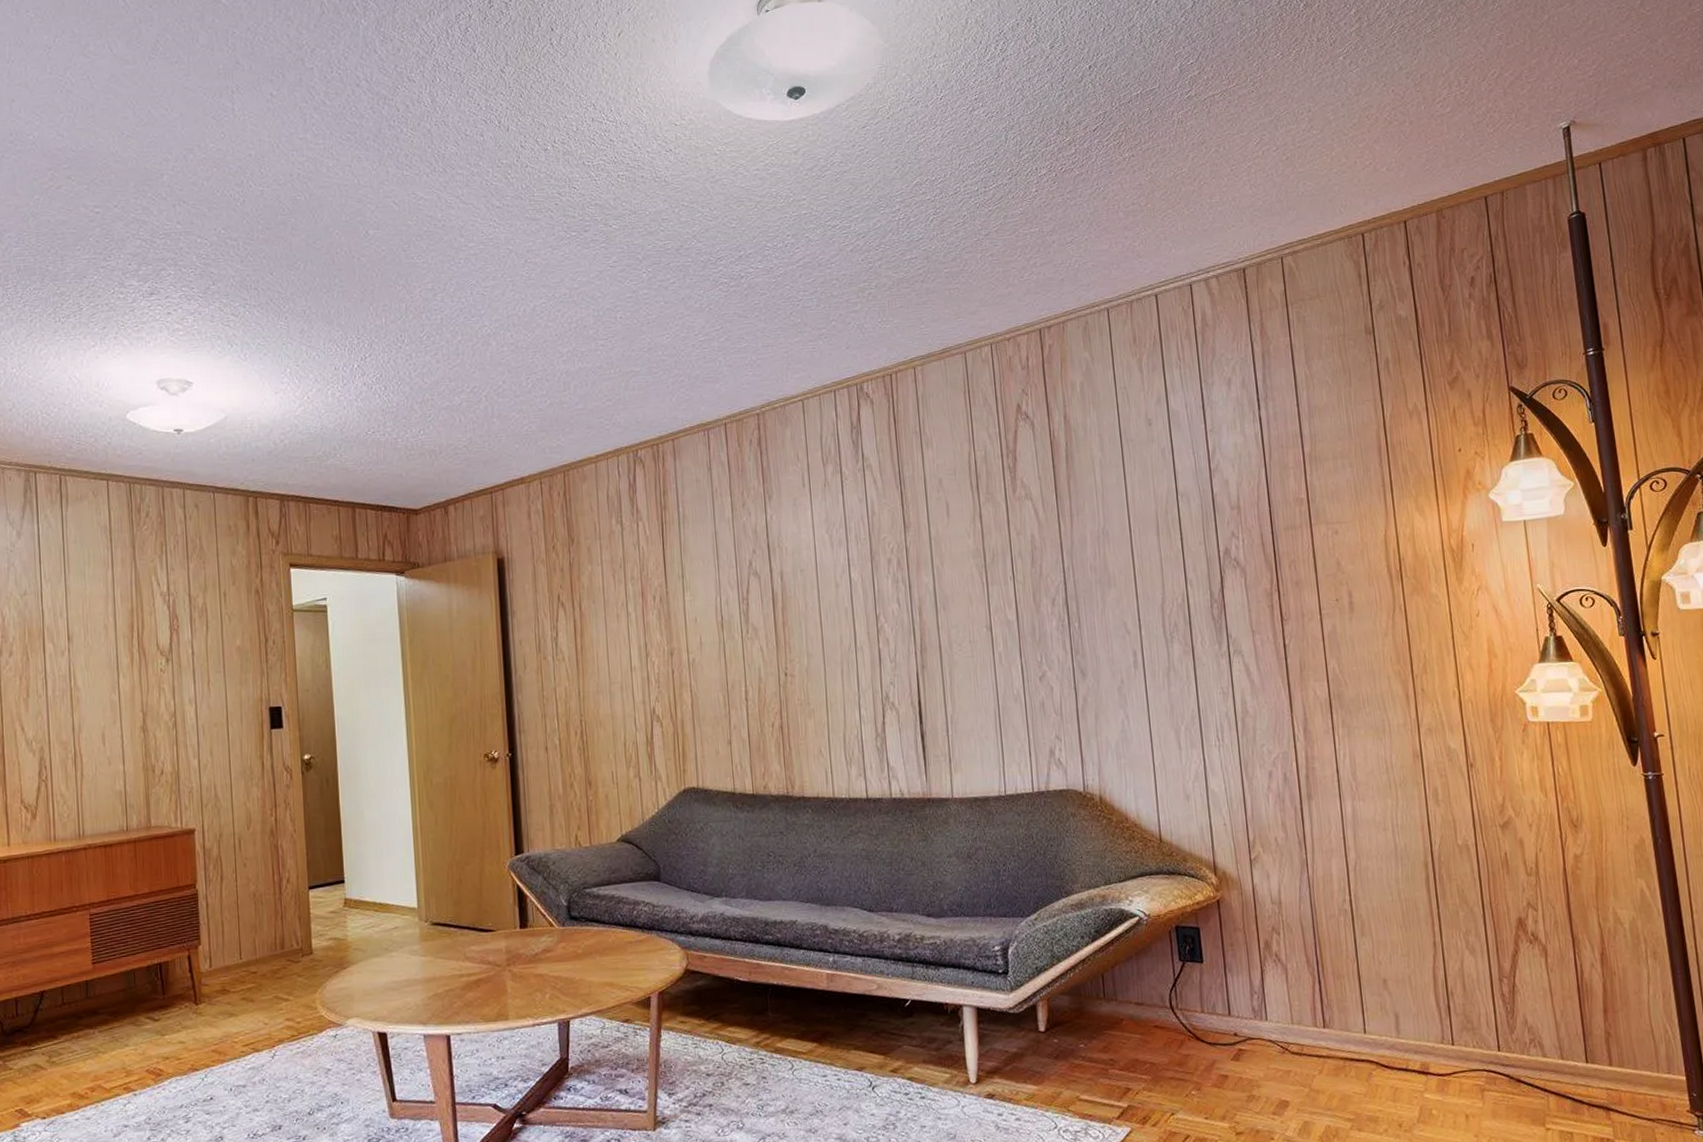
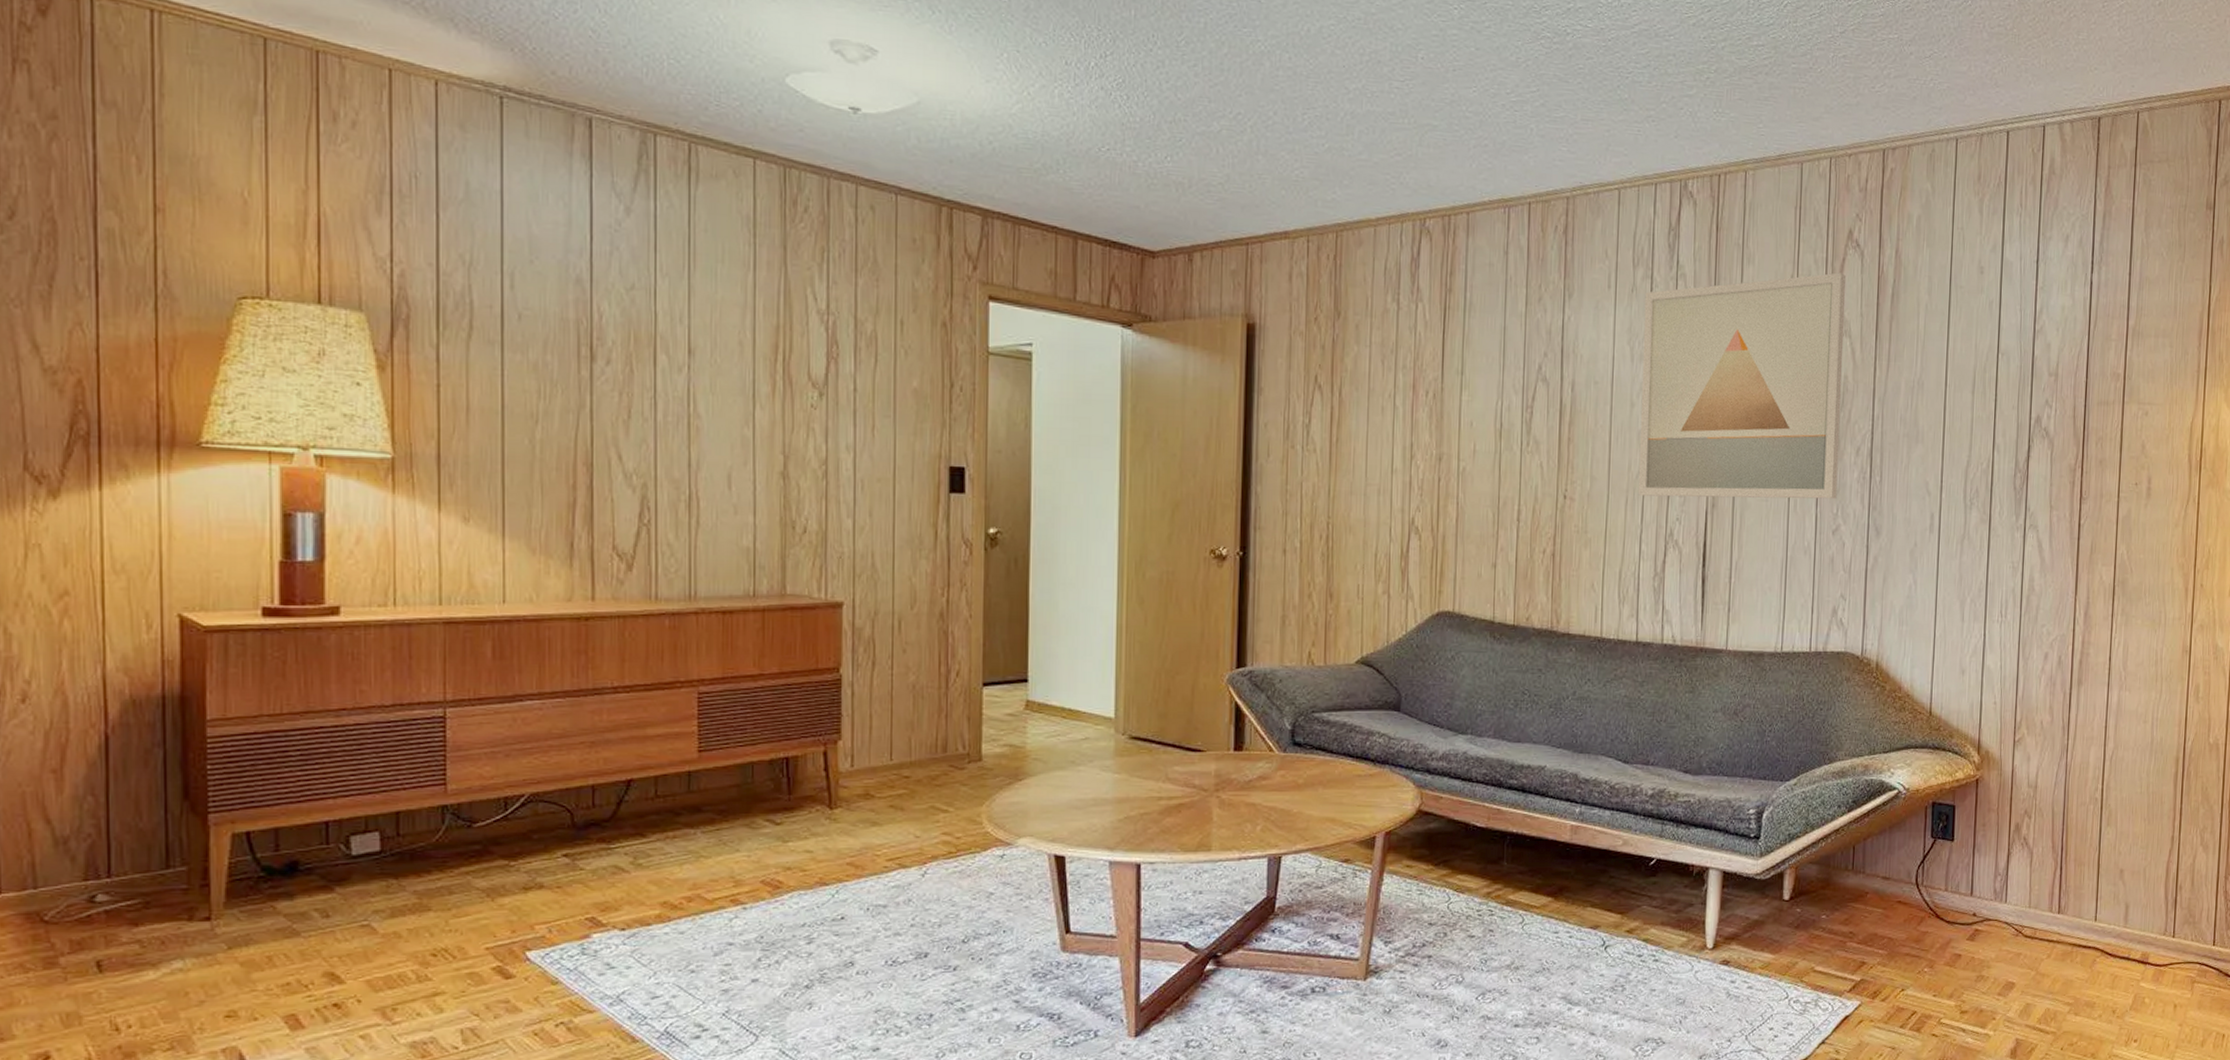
wall art: none [836,443,1039,666] -> present [1638,272,1846,499]

